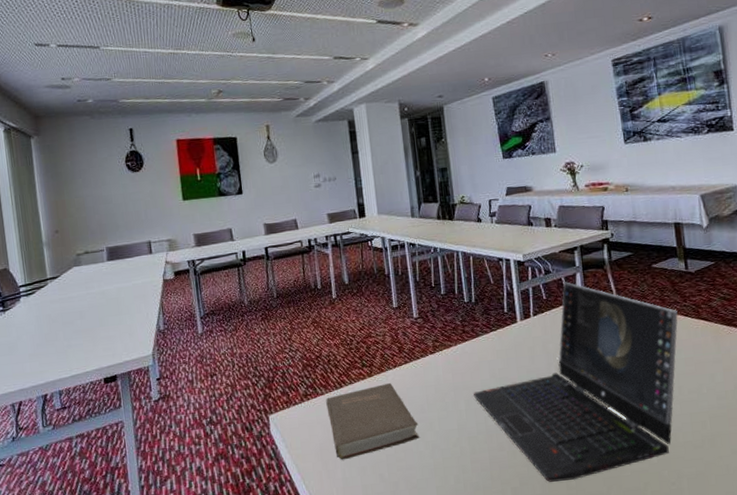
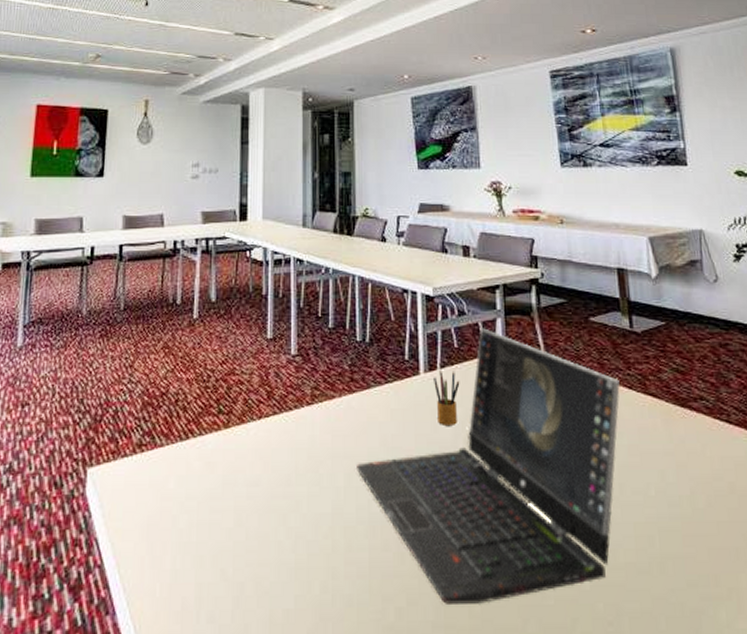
book: present [326,382,420,461] -> none [164,438,281,543]
pencil box: none [528,317,550,358] -> present [434,369,460,425]

